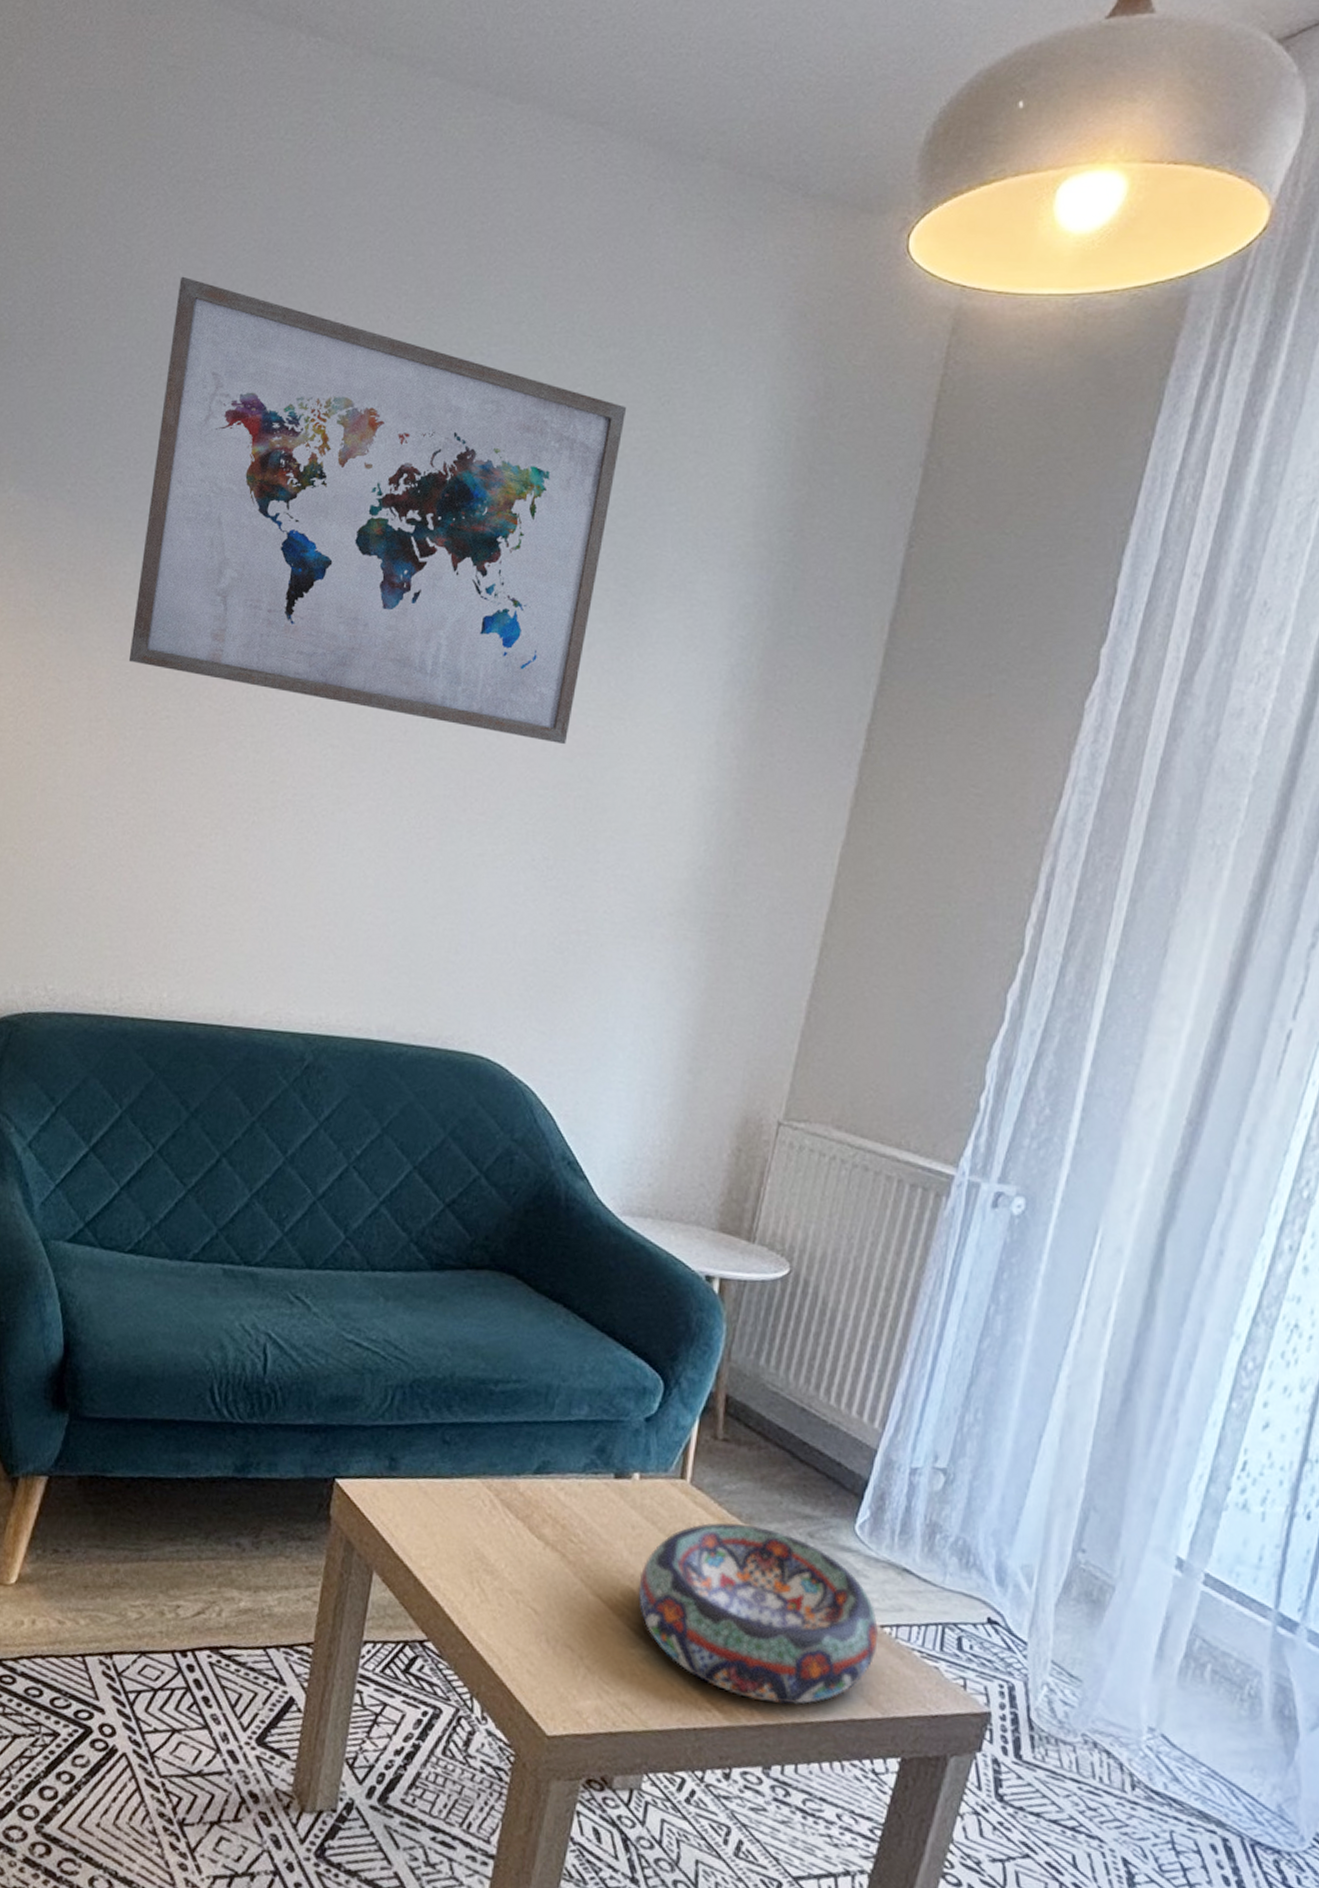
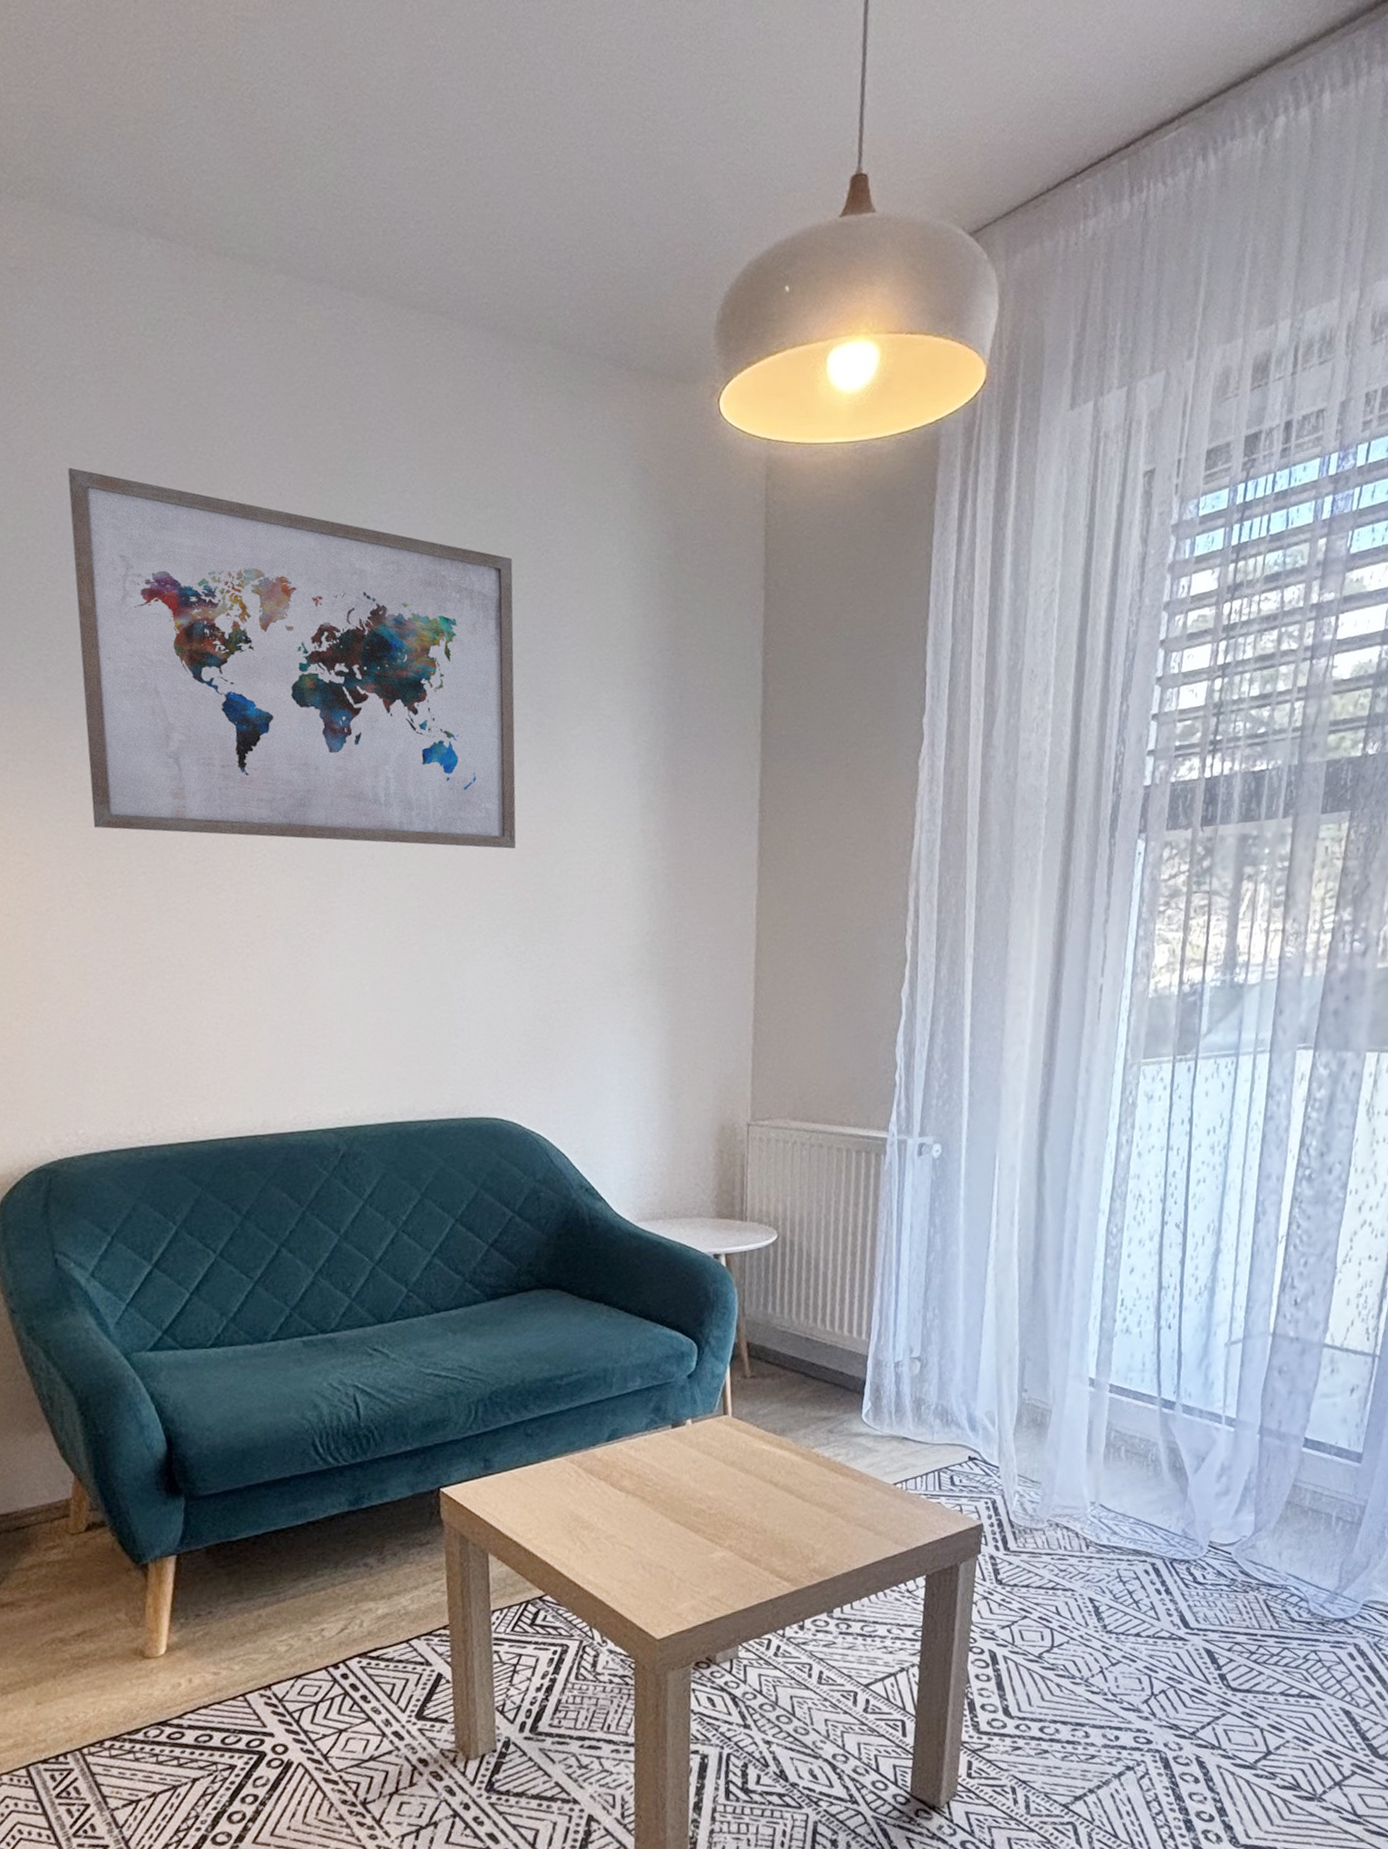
decorative bowl: present [637,1522,879,1705] -> none [706,1435,894,1566]

